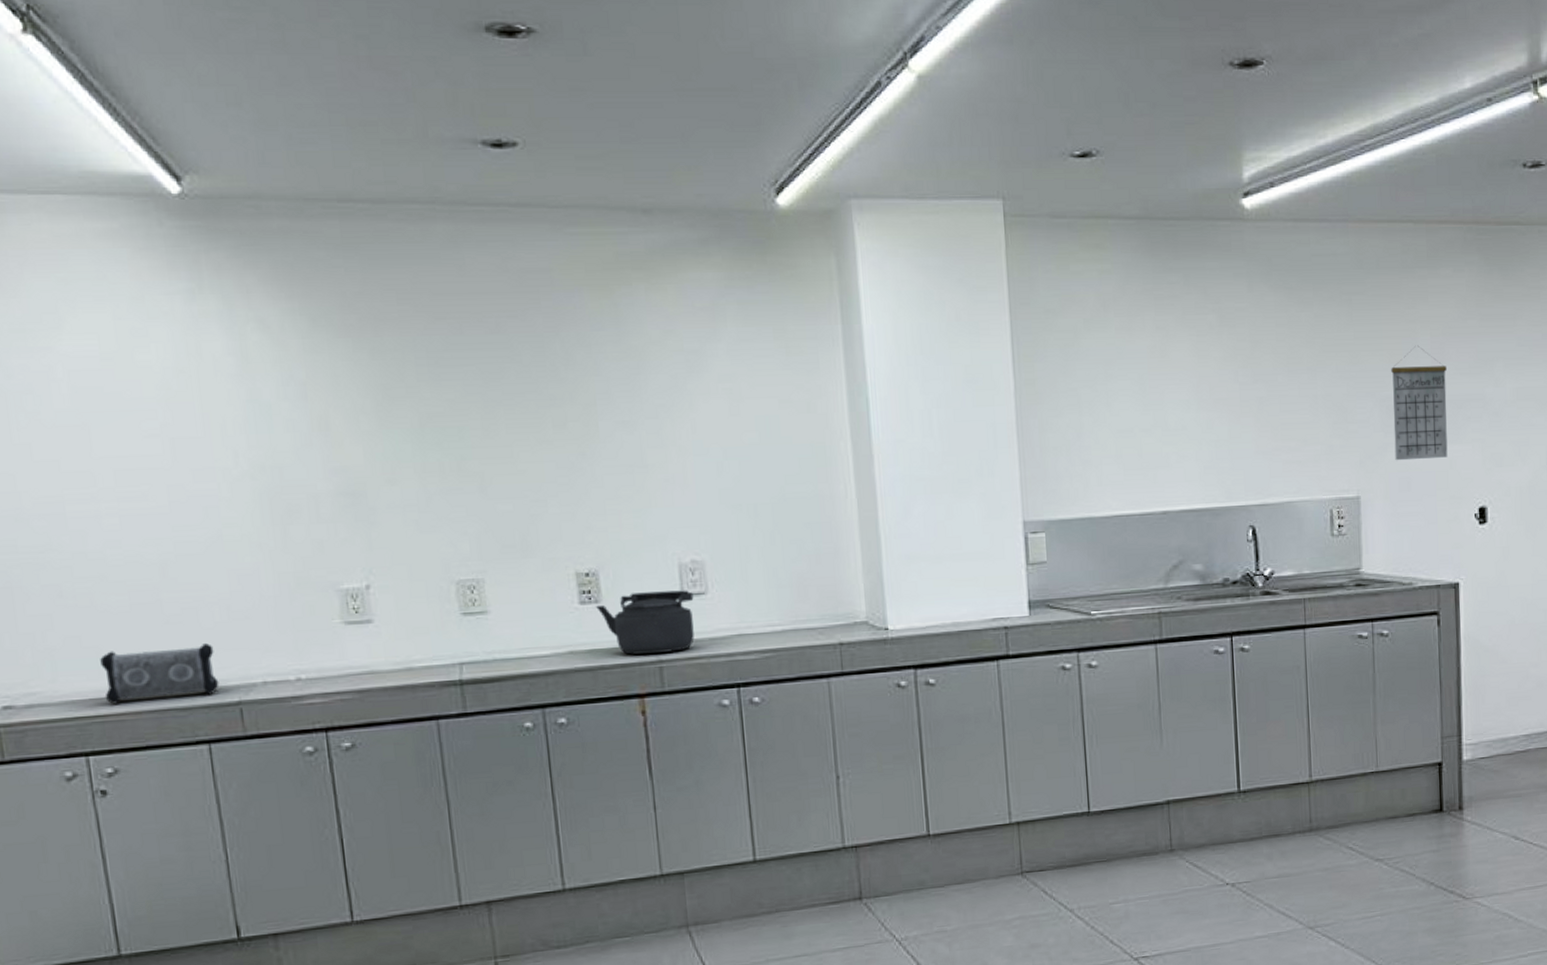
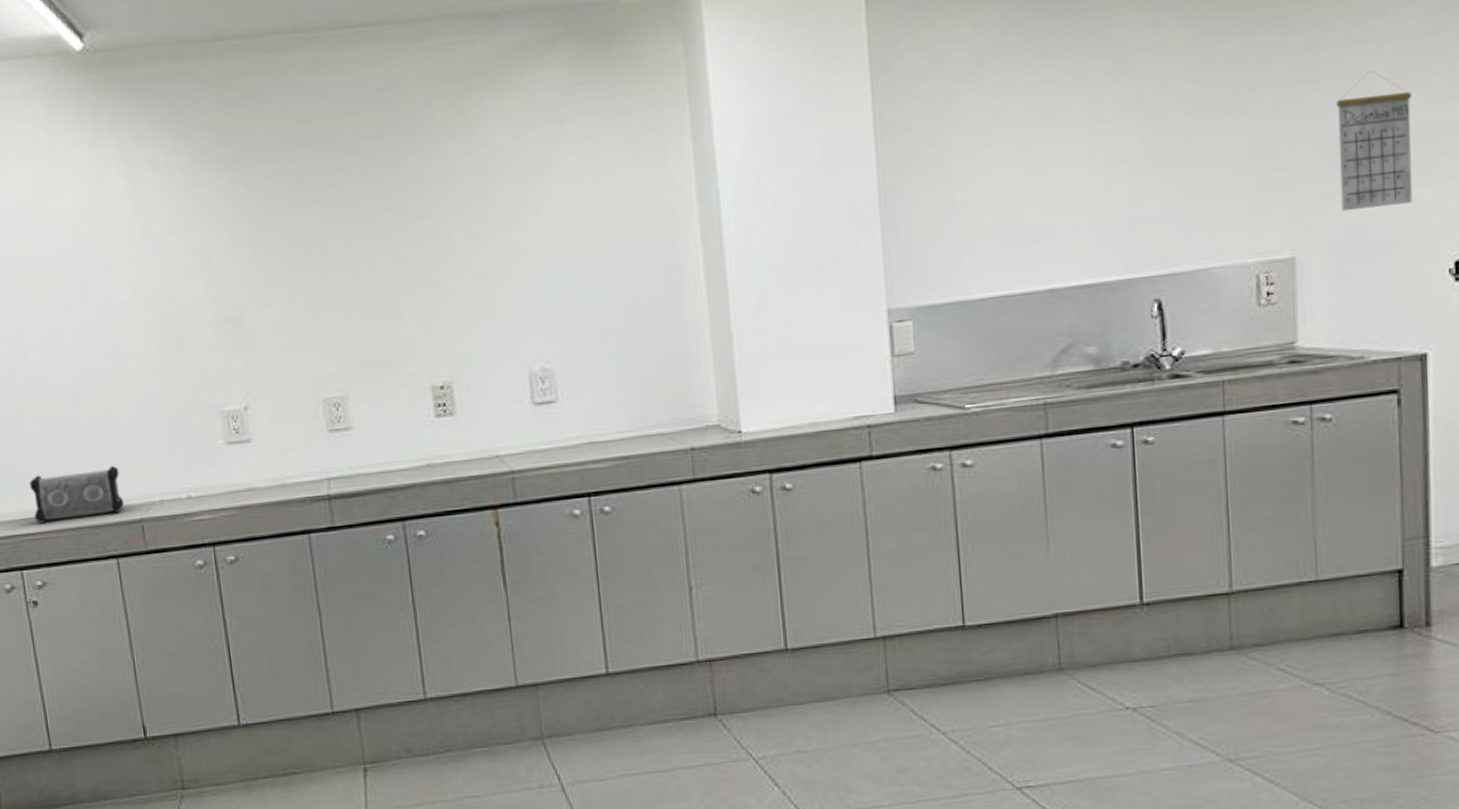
kettle: present [595,590,695,655] -> none [450,399,545,466]

